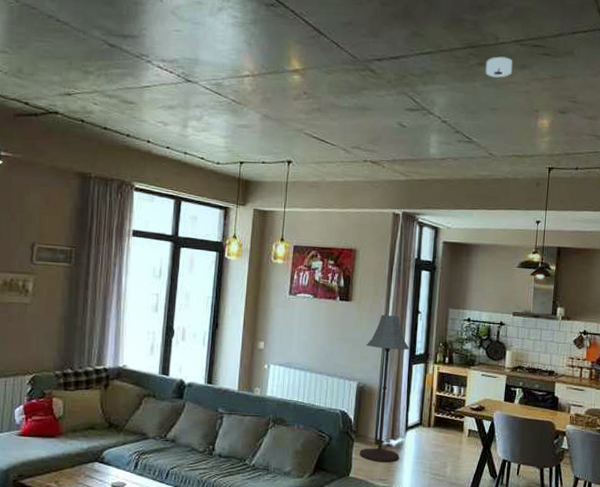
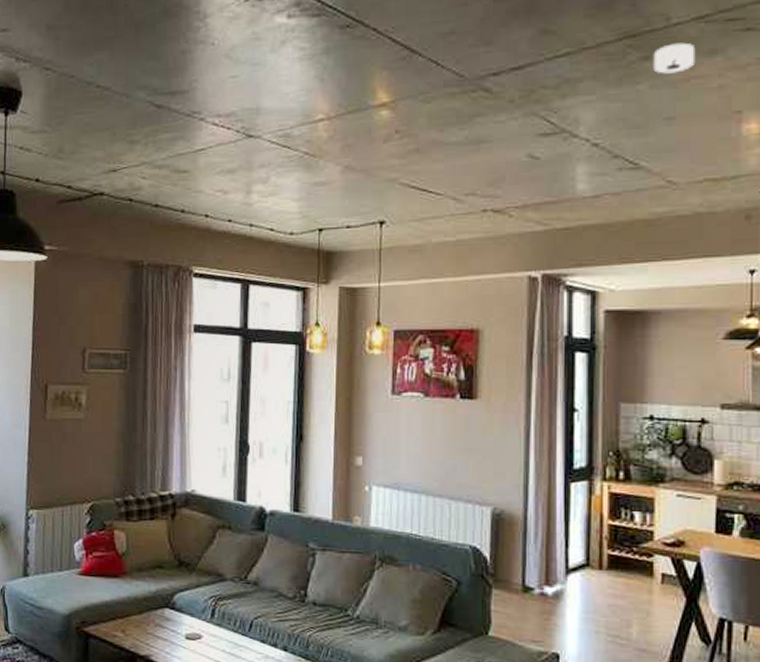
floor lamp: present [359,314,410,463] -> none [500,415,564,618]

